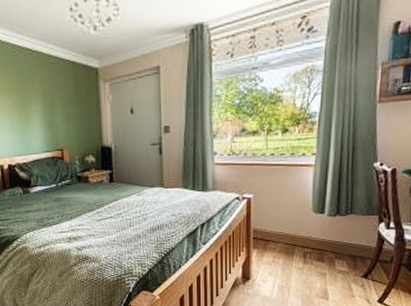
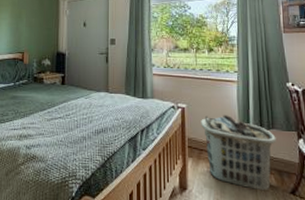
clothes hamper: none [269,203,354,277] -> present [201,115,276,191]

